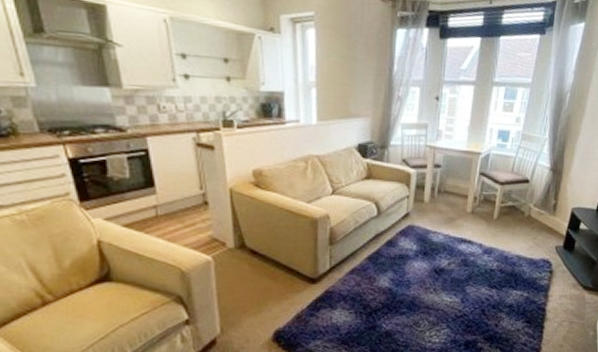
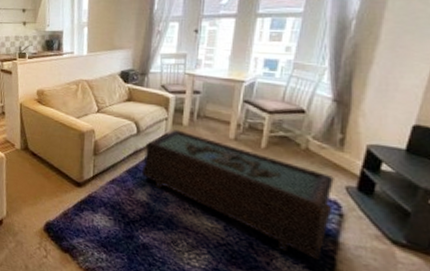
coffee table: none [384,208,548,313] -> present [142,130,334,259]

